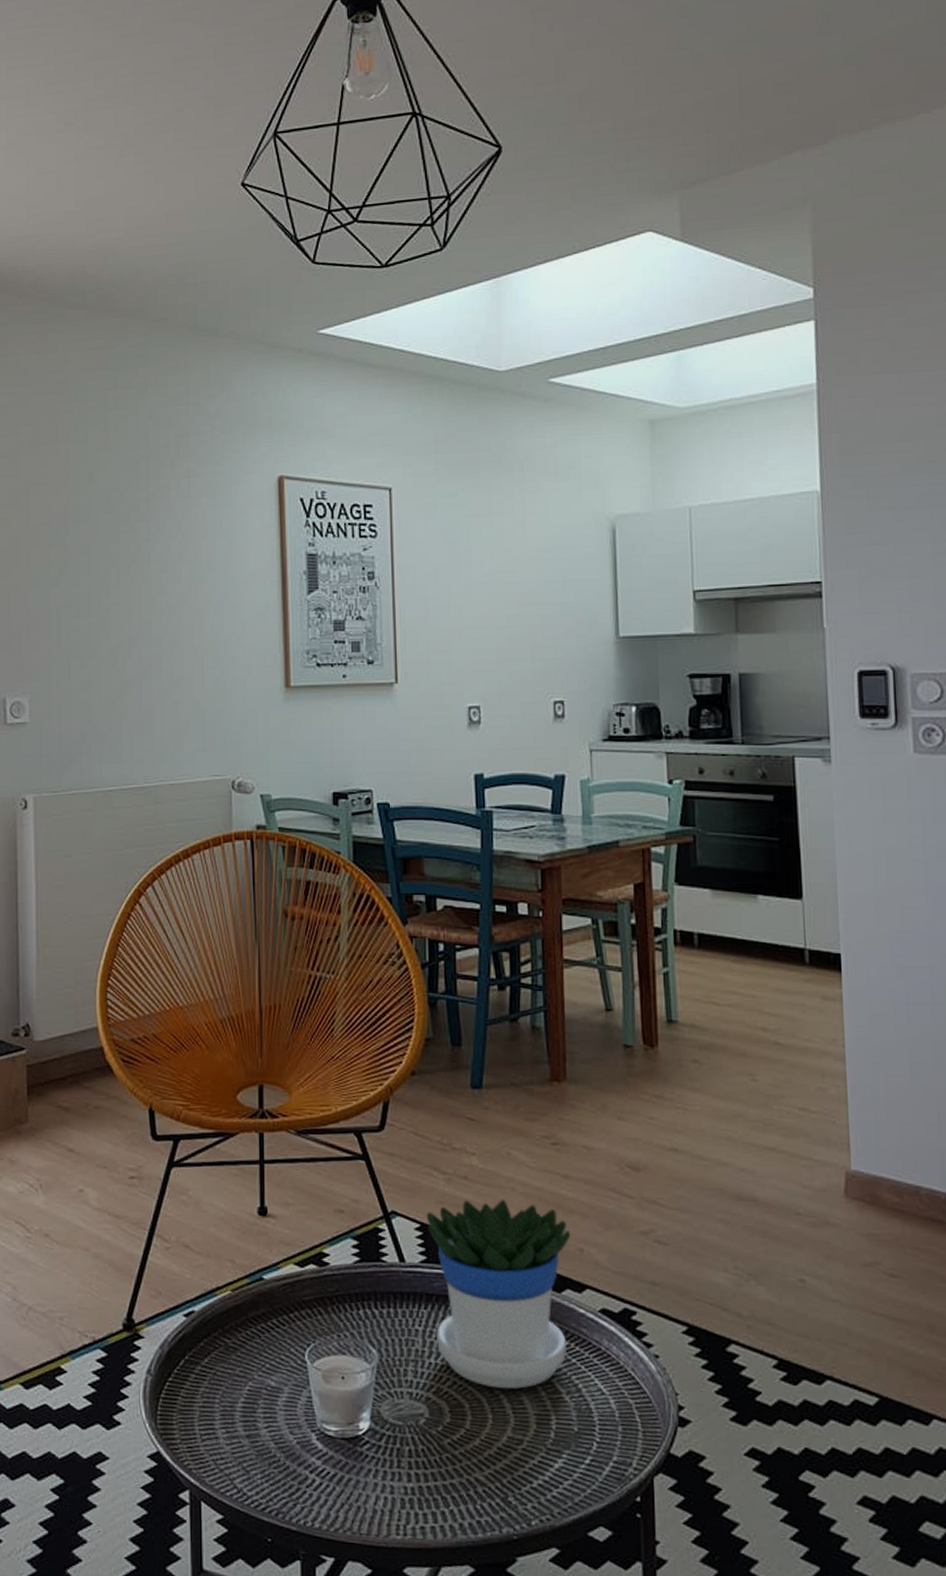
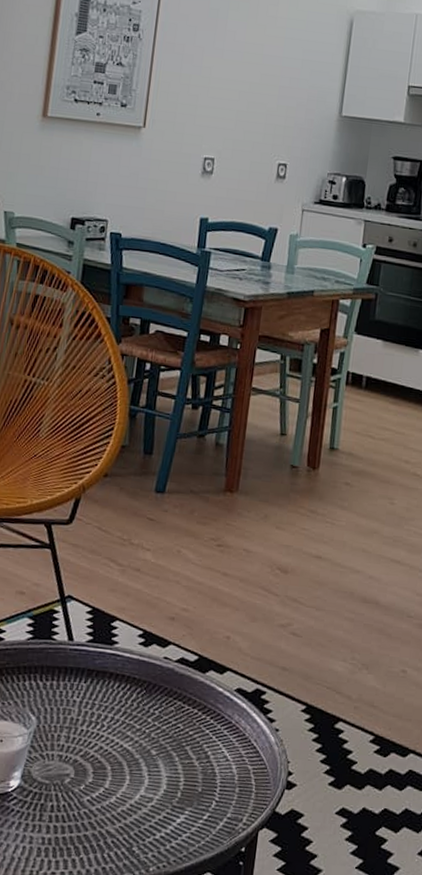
flowerpot: present [426,1199,571,1390] -> none [90,589,222,755]

